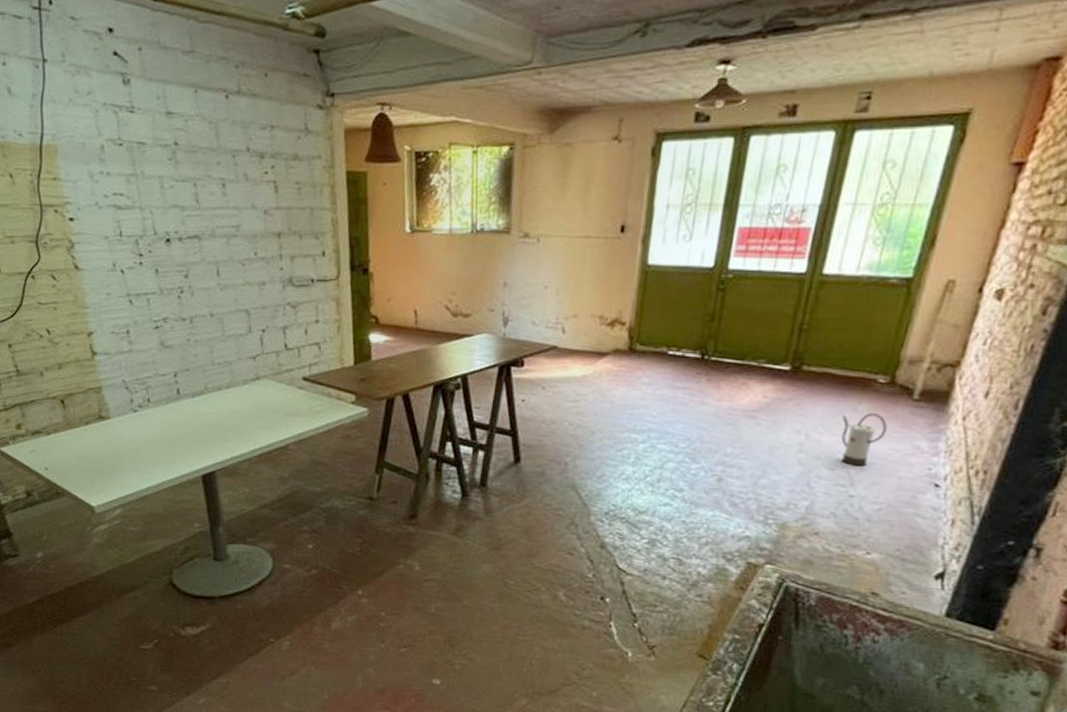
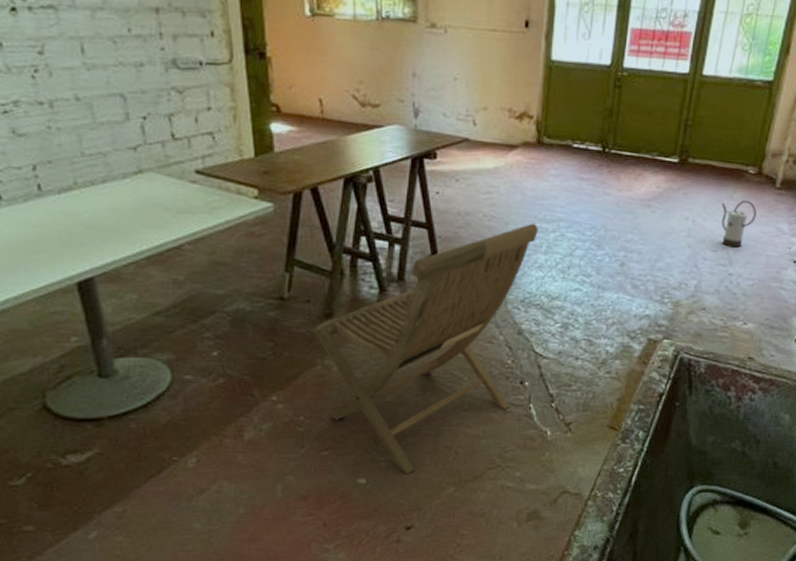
folding chair: none [398,434,627,681] -> present [313,224,538,475]

